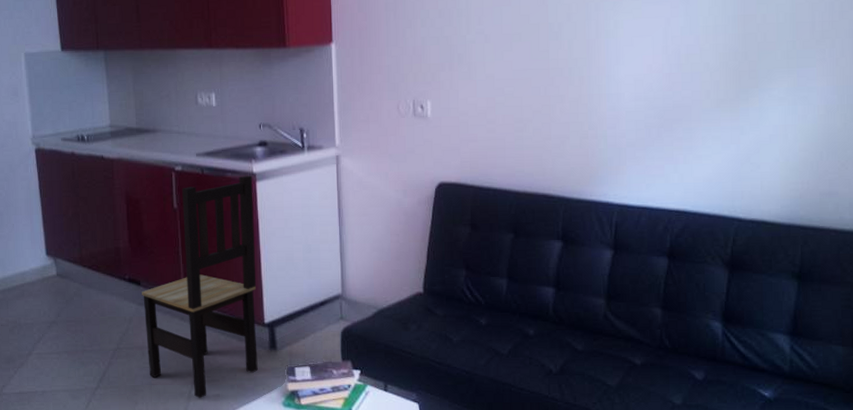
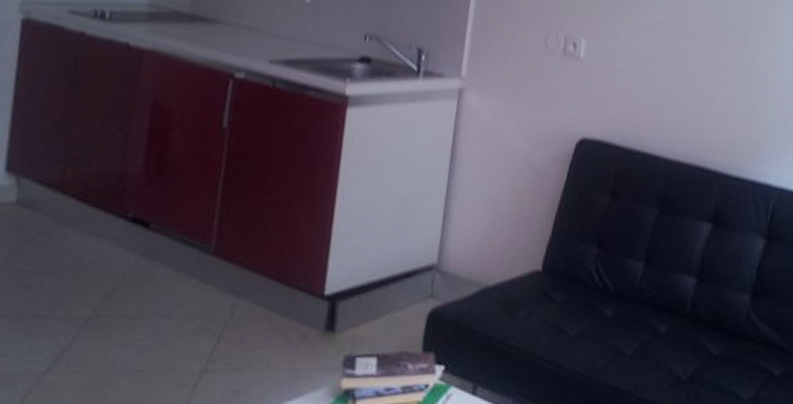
dining chair: present [142,175,258,398] -> none [136,97,344,394]

